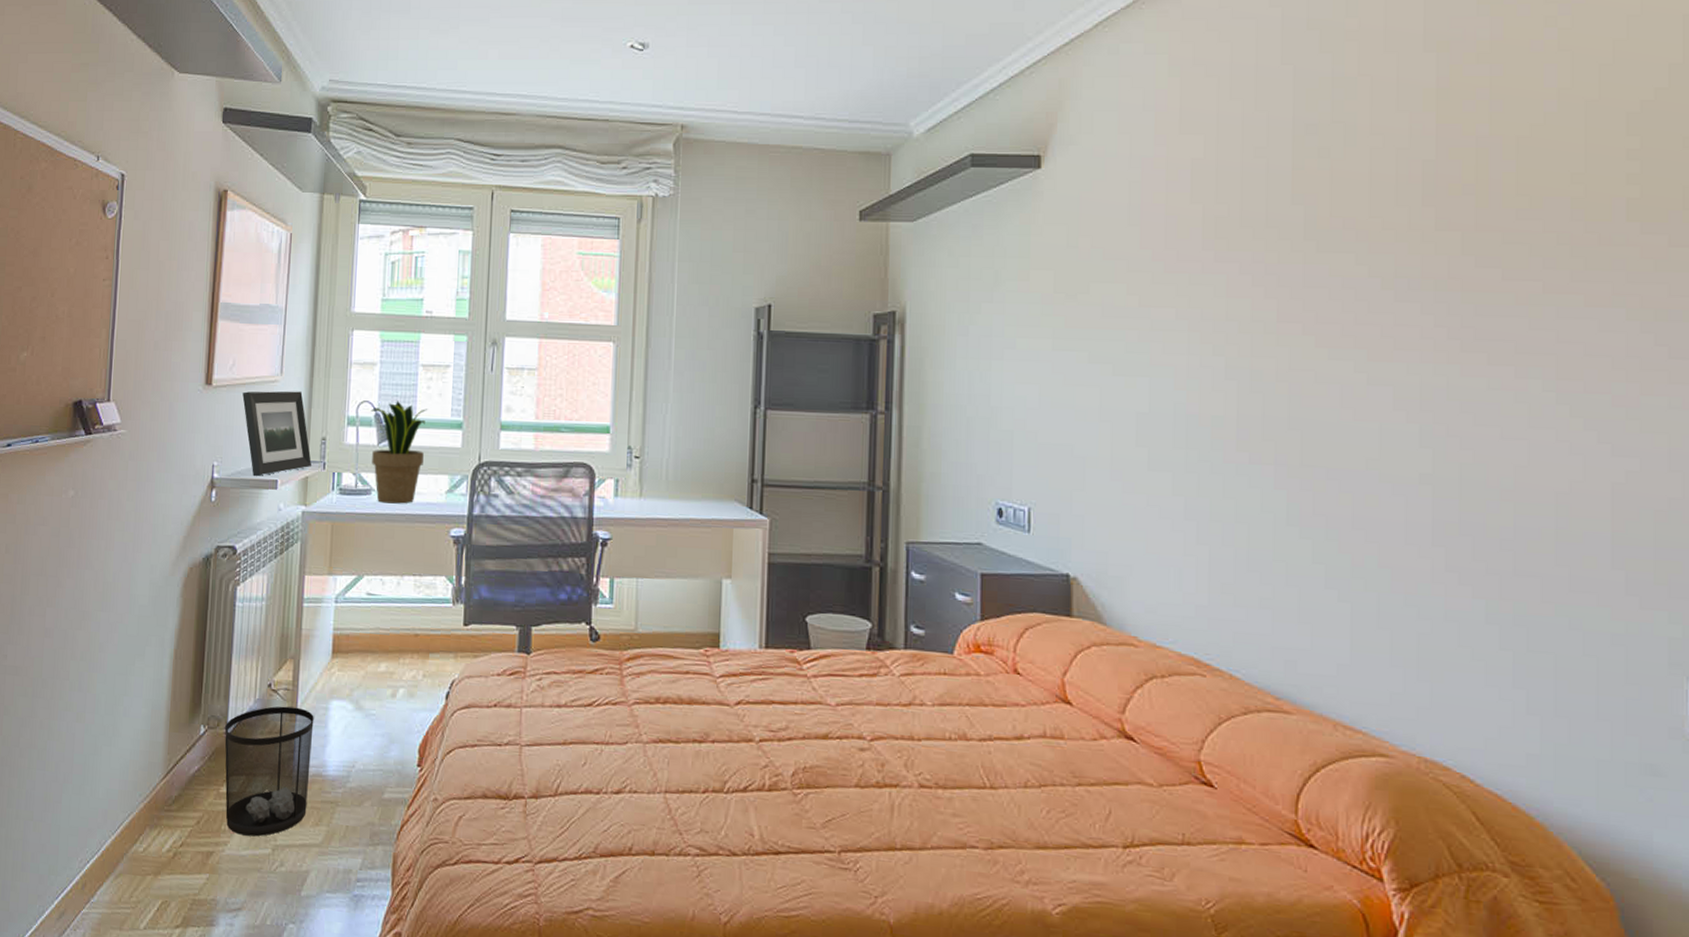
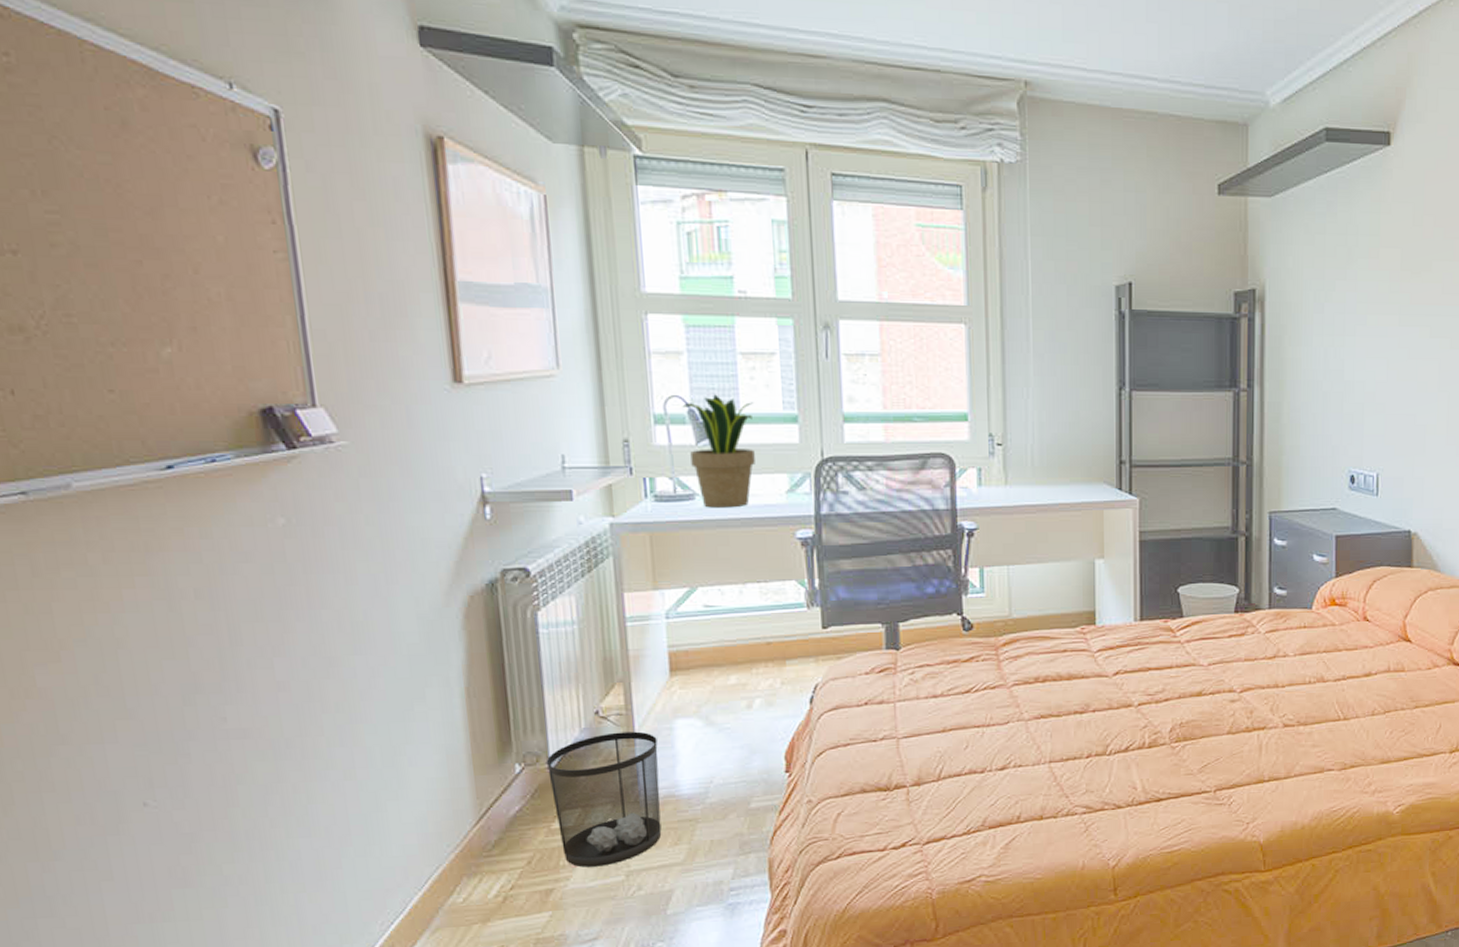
picture frame: present [242,391,312,477] -> none [508,387,614,488]

